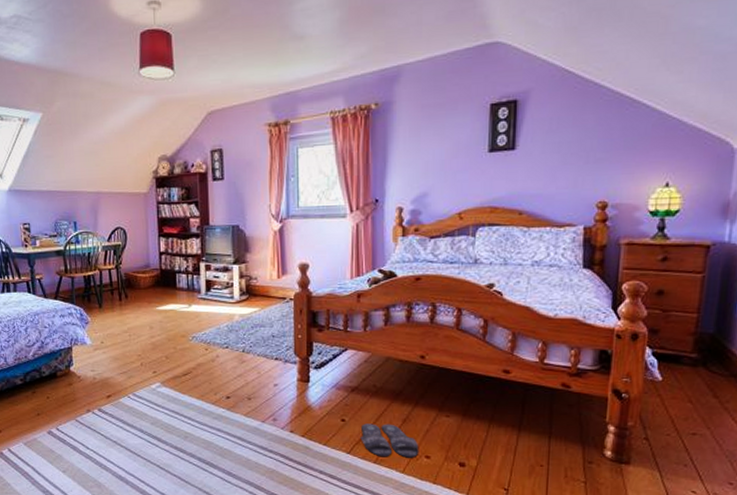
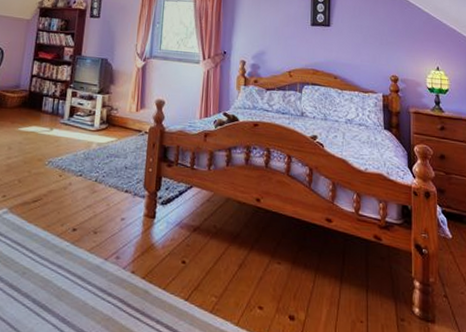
slippers: present [360,423,419,458] -> none [198,267,253,308]

